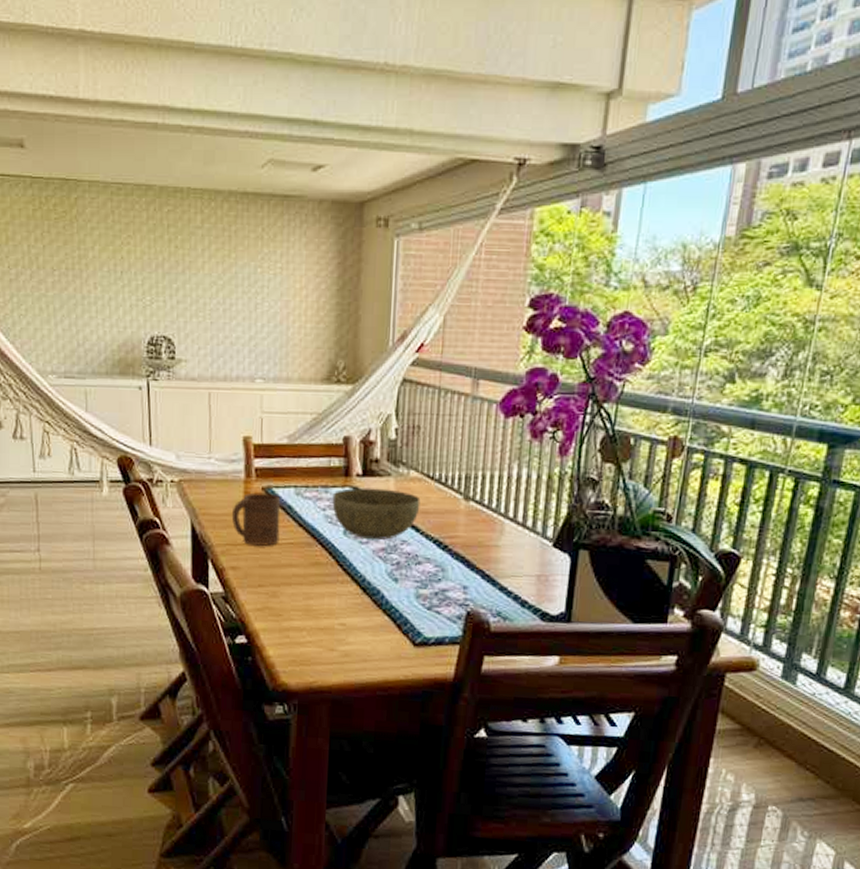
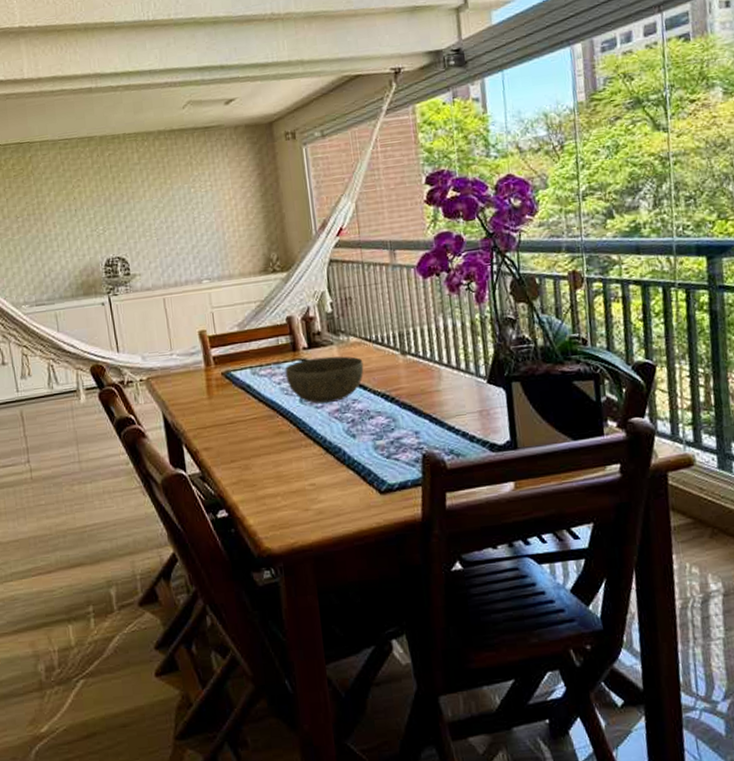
cup: present [231,492,281,546] -> none [197,376,244,426]

